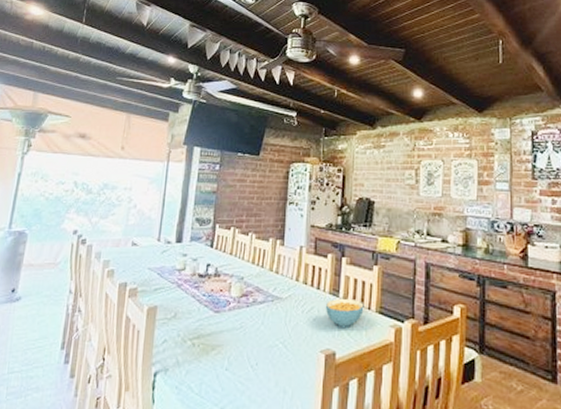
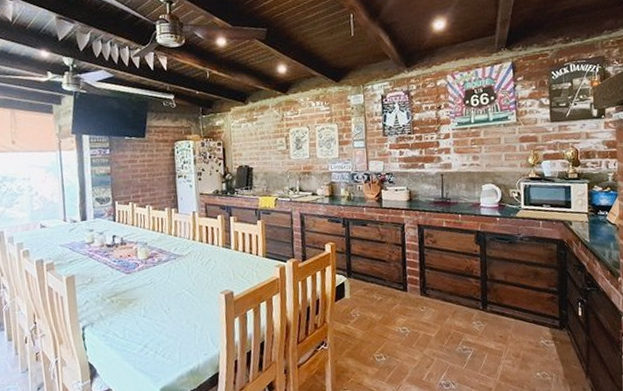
cereal bowl: present [326,298,364,327] -> none [221,248,253,272]

